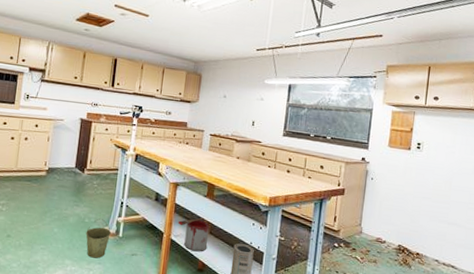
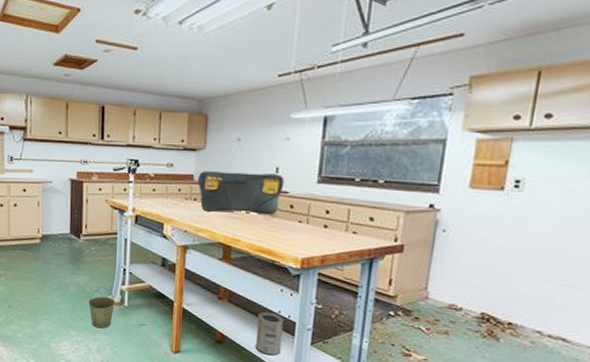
paint can: present [178,217,210,252] -> none [190,283,228,322]
toolbox: none [190,120,259,160] -> present [197,171,285,215]

